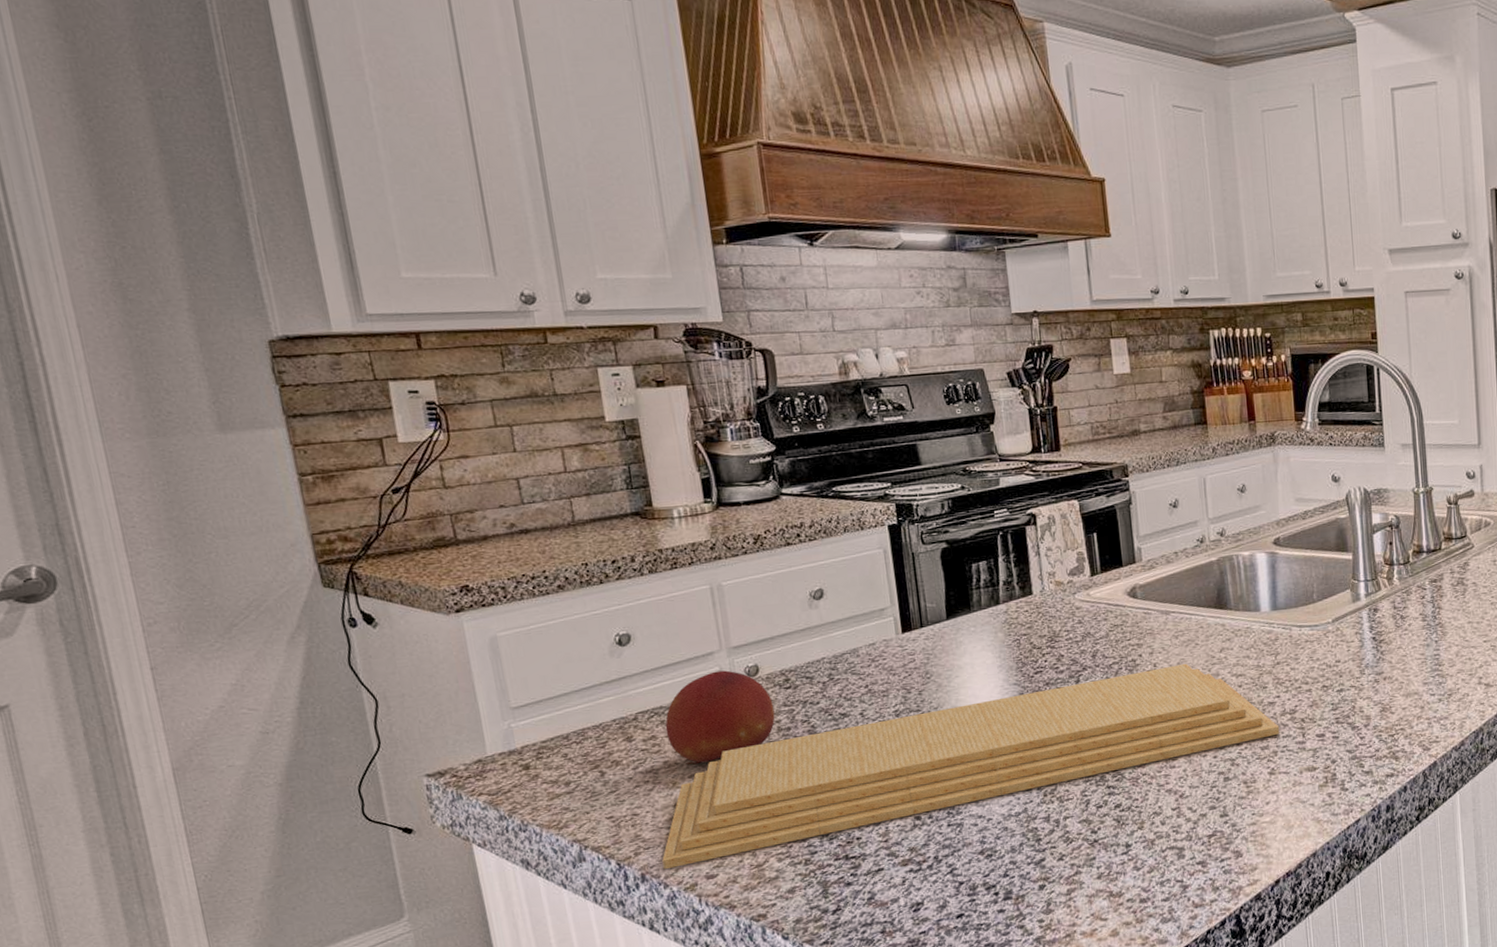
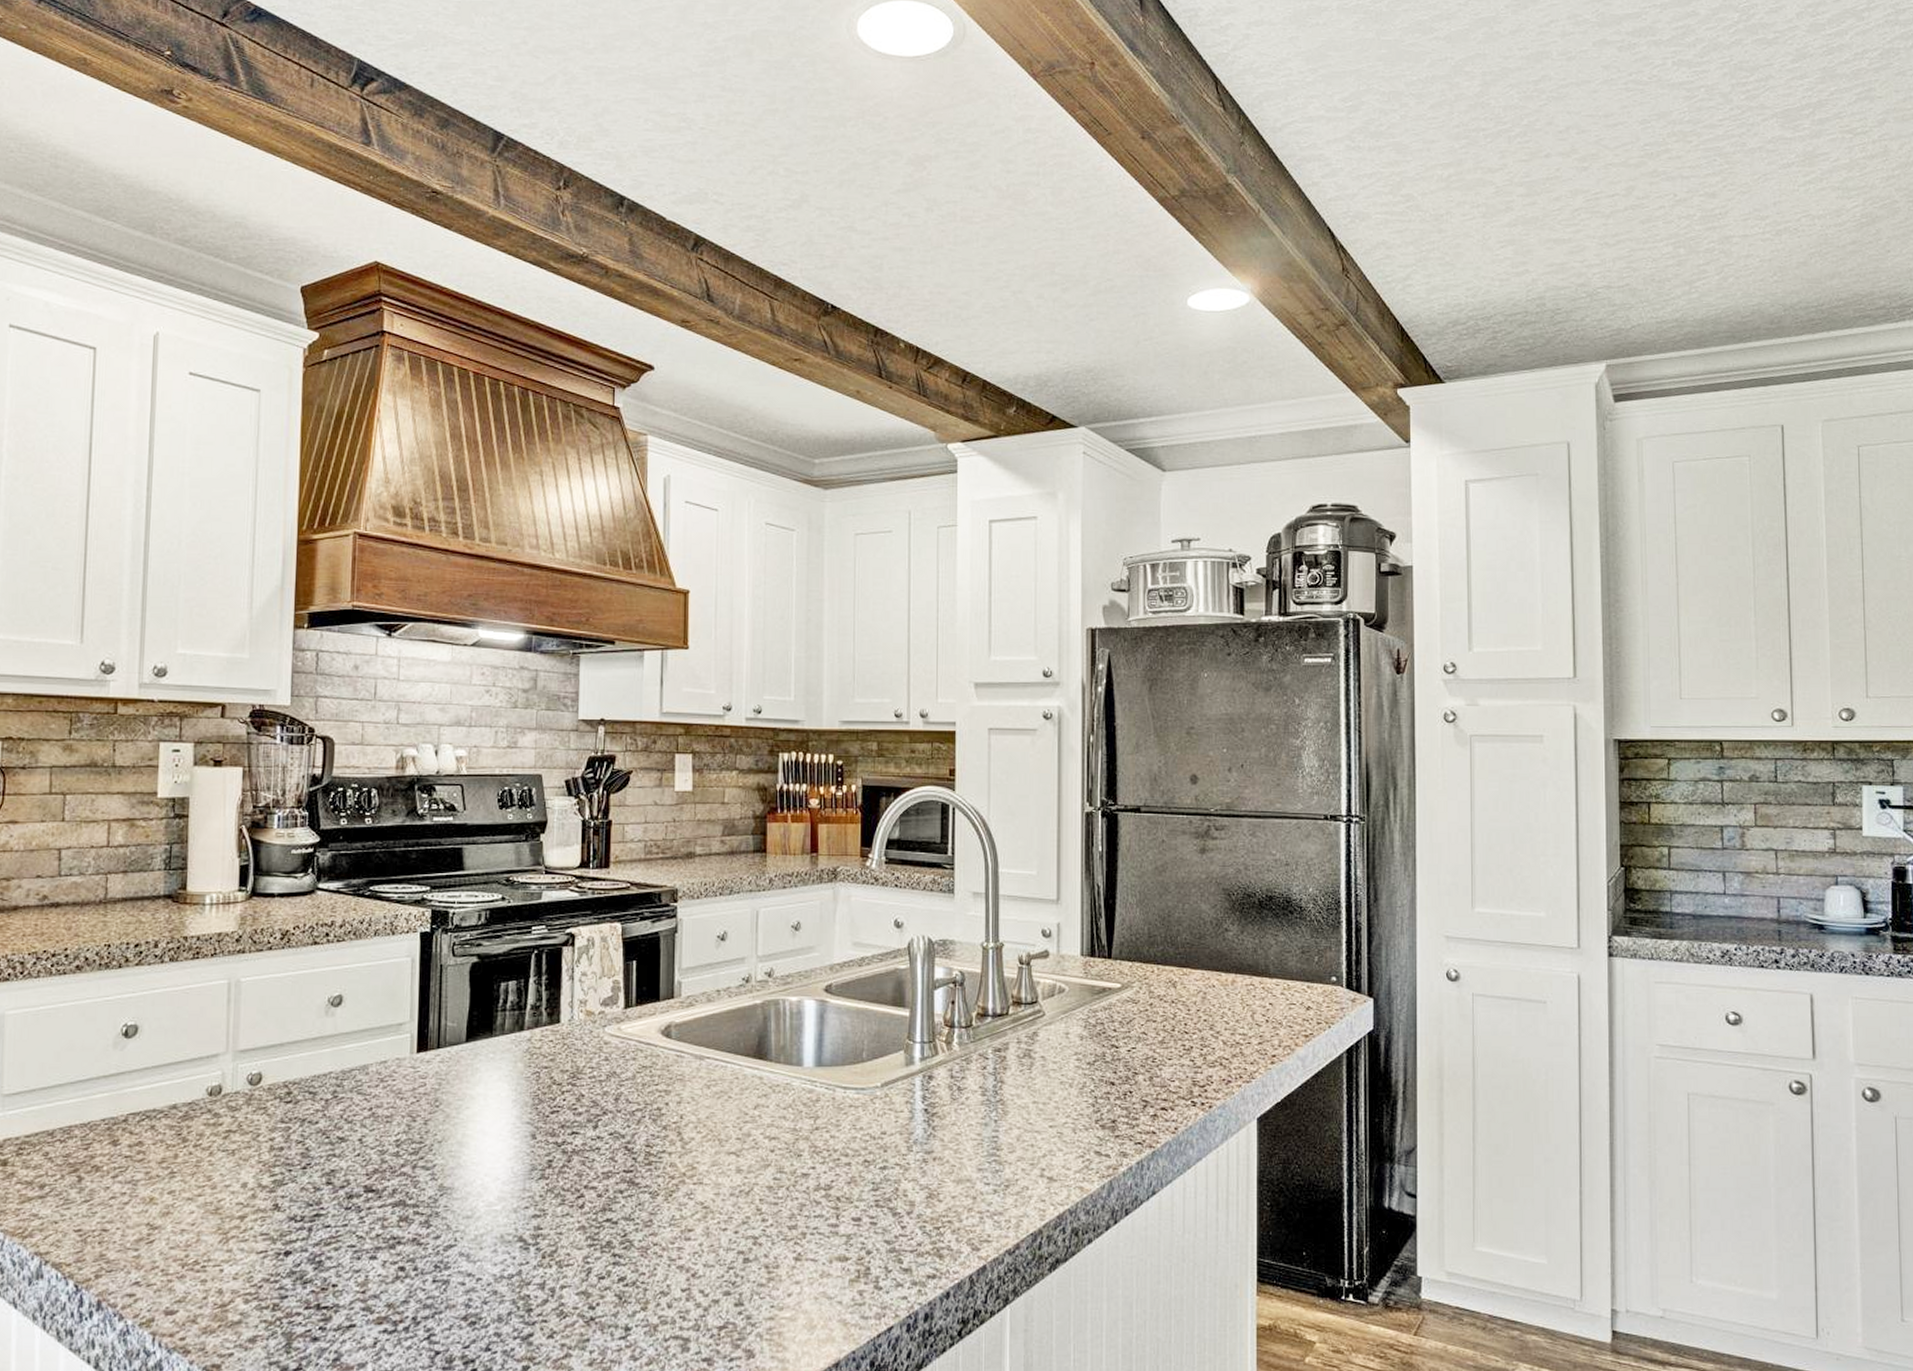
cutting board: present [662,663,1280,870] -> none [122,1118,812,1299]
fruit: present [665,670,775,766] -> none [154,1076,270,1181]

